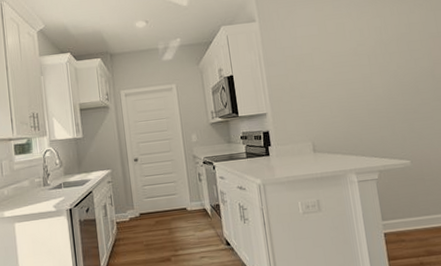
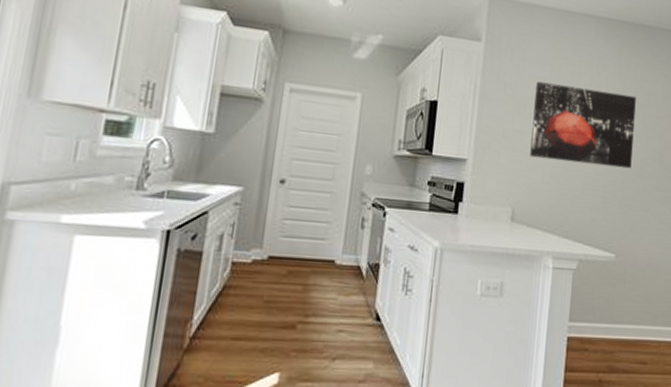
wall art: none [308,29,407,100] -> present [530,81,636,169]

